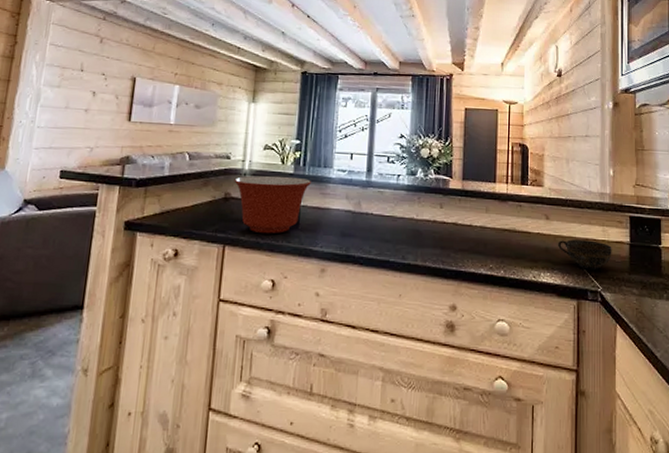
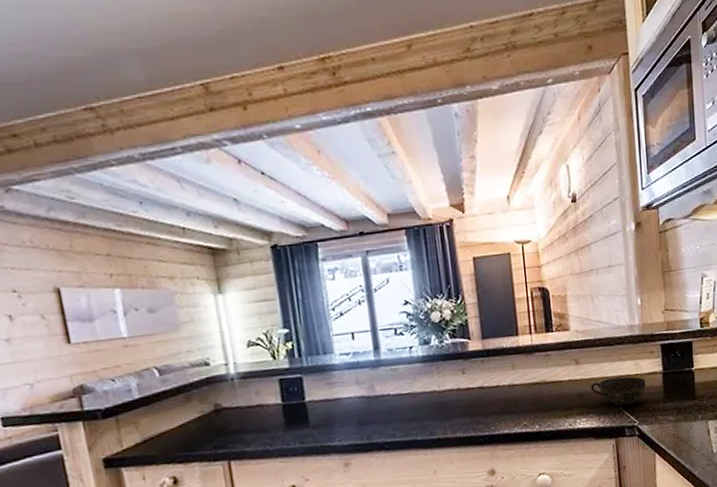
mixing bowl: present [234,175,312,234] -> none [221,371,314,441]

